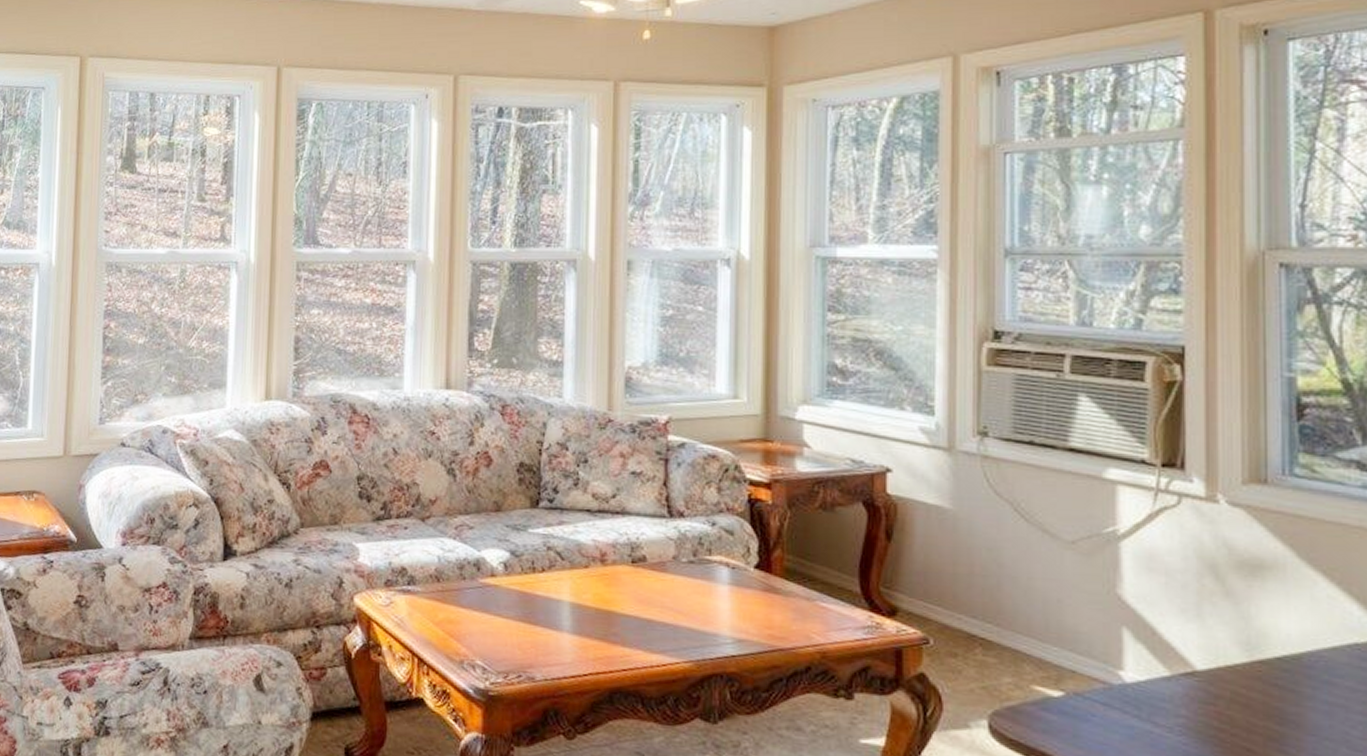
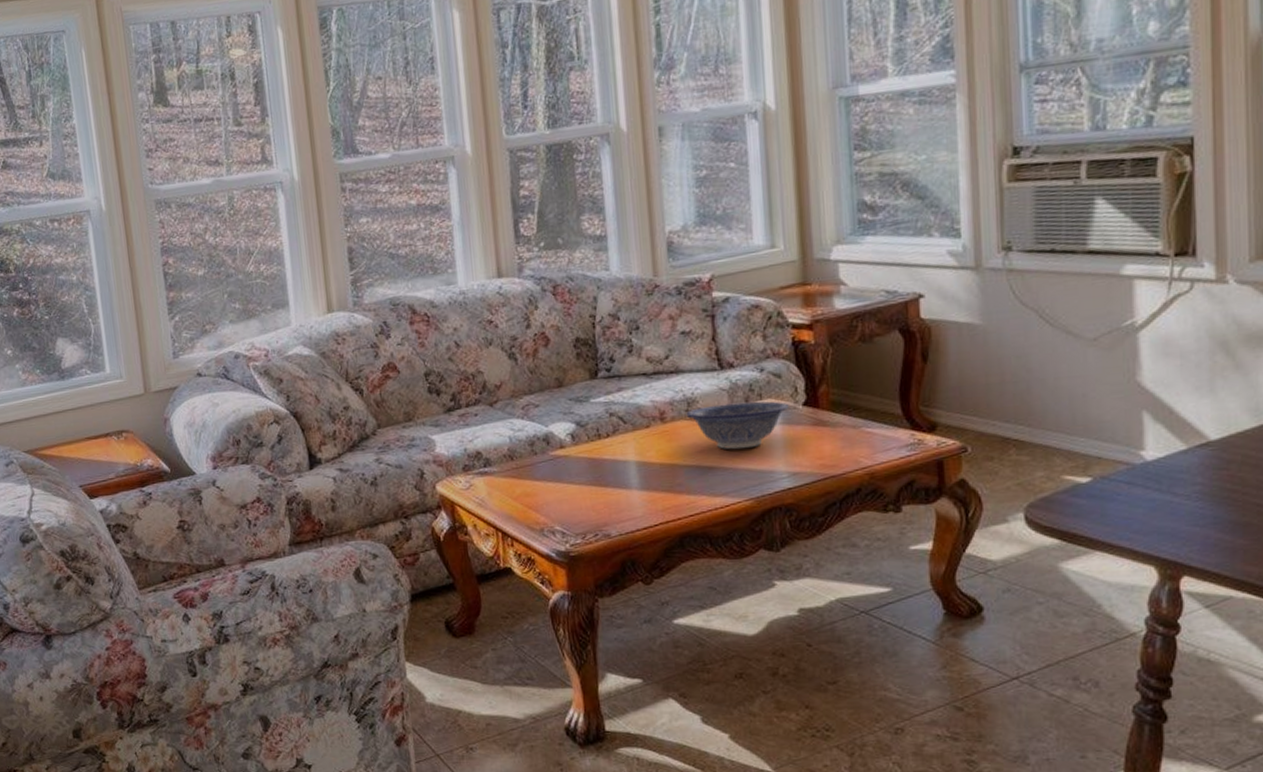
decorative bowl: none [628,554,740,606] -> present [686,401,789,450]

